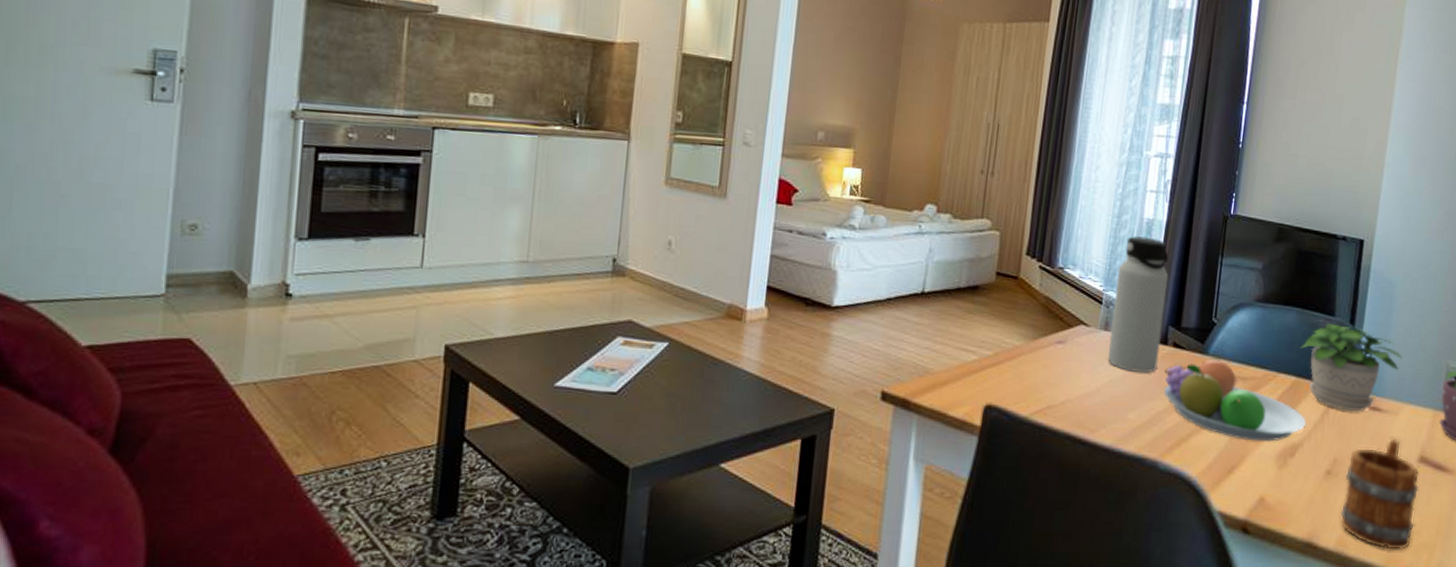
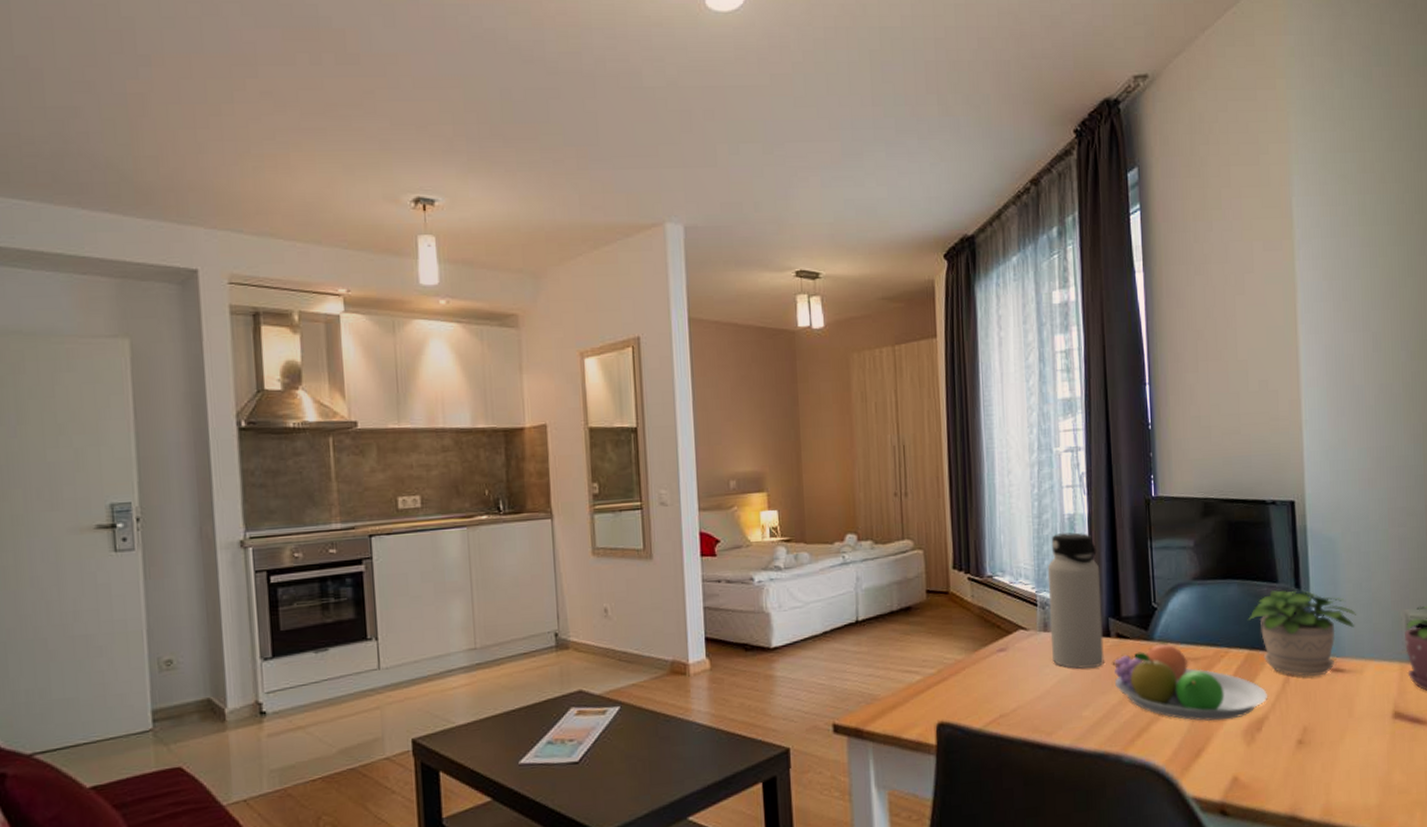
mug: present [1339,438,1420,551] -> none [1318,697,1401,813]

